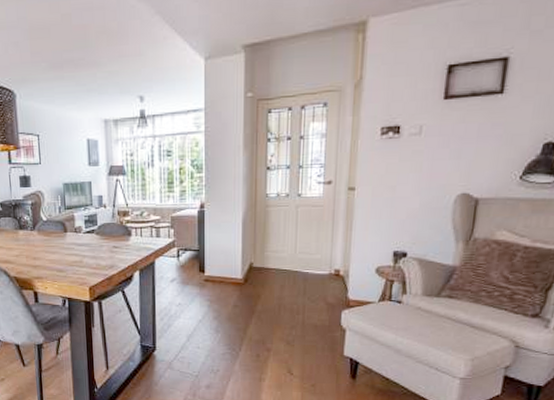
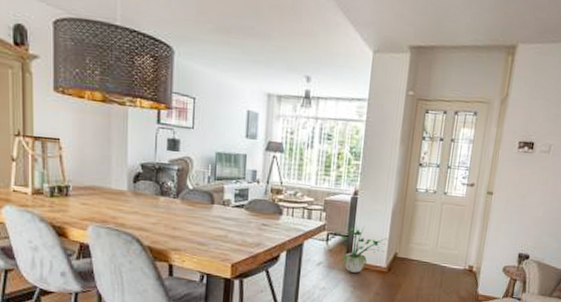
potted plant: none [191,239,243,286] -> present [340,226,389,273]

